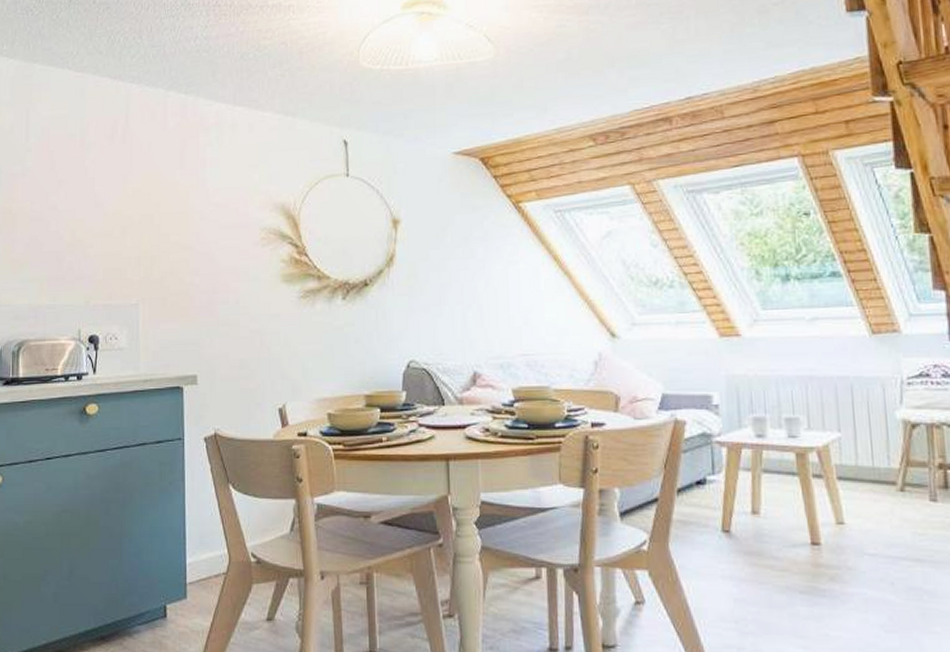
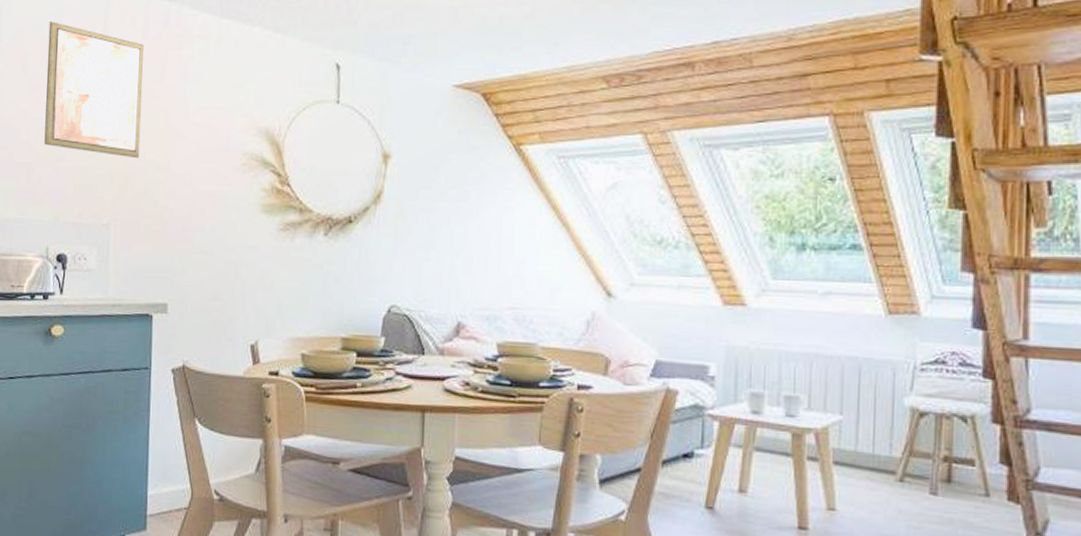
wall art: none [73,119,164,241] -> present [44,21,144,159]

